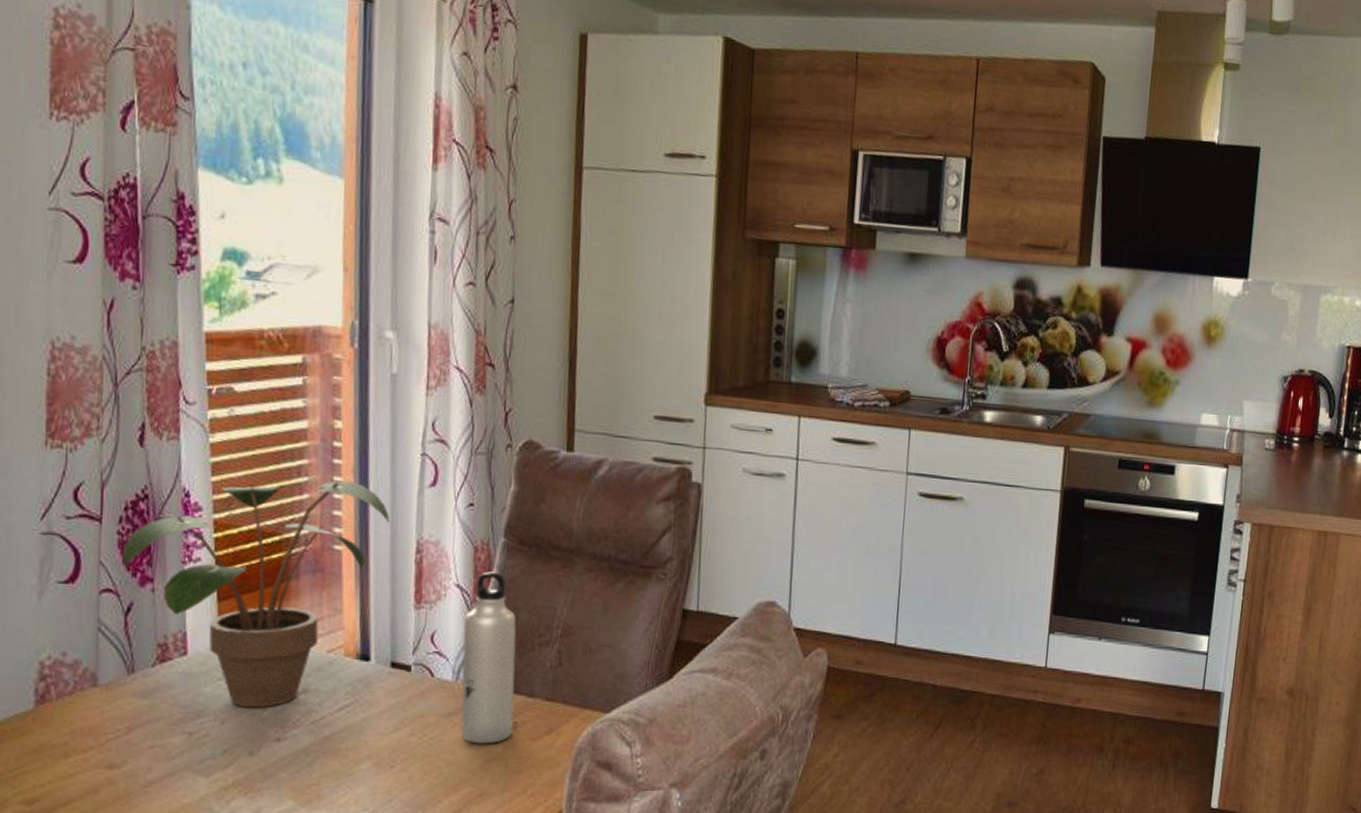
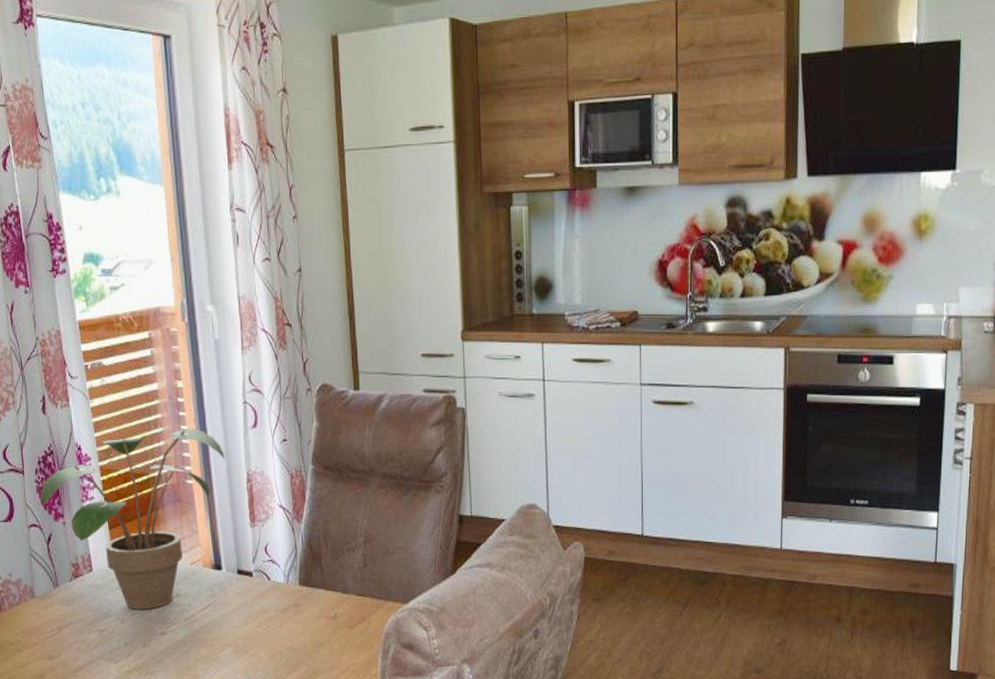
water bottle: present [461,571,517,744] -> none [289,493,334,632]

